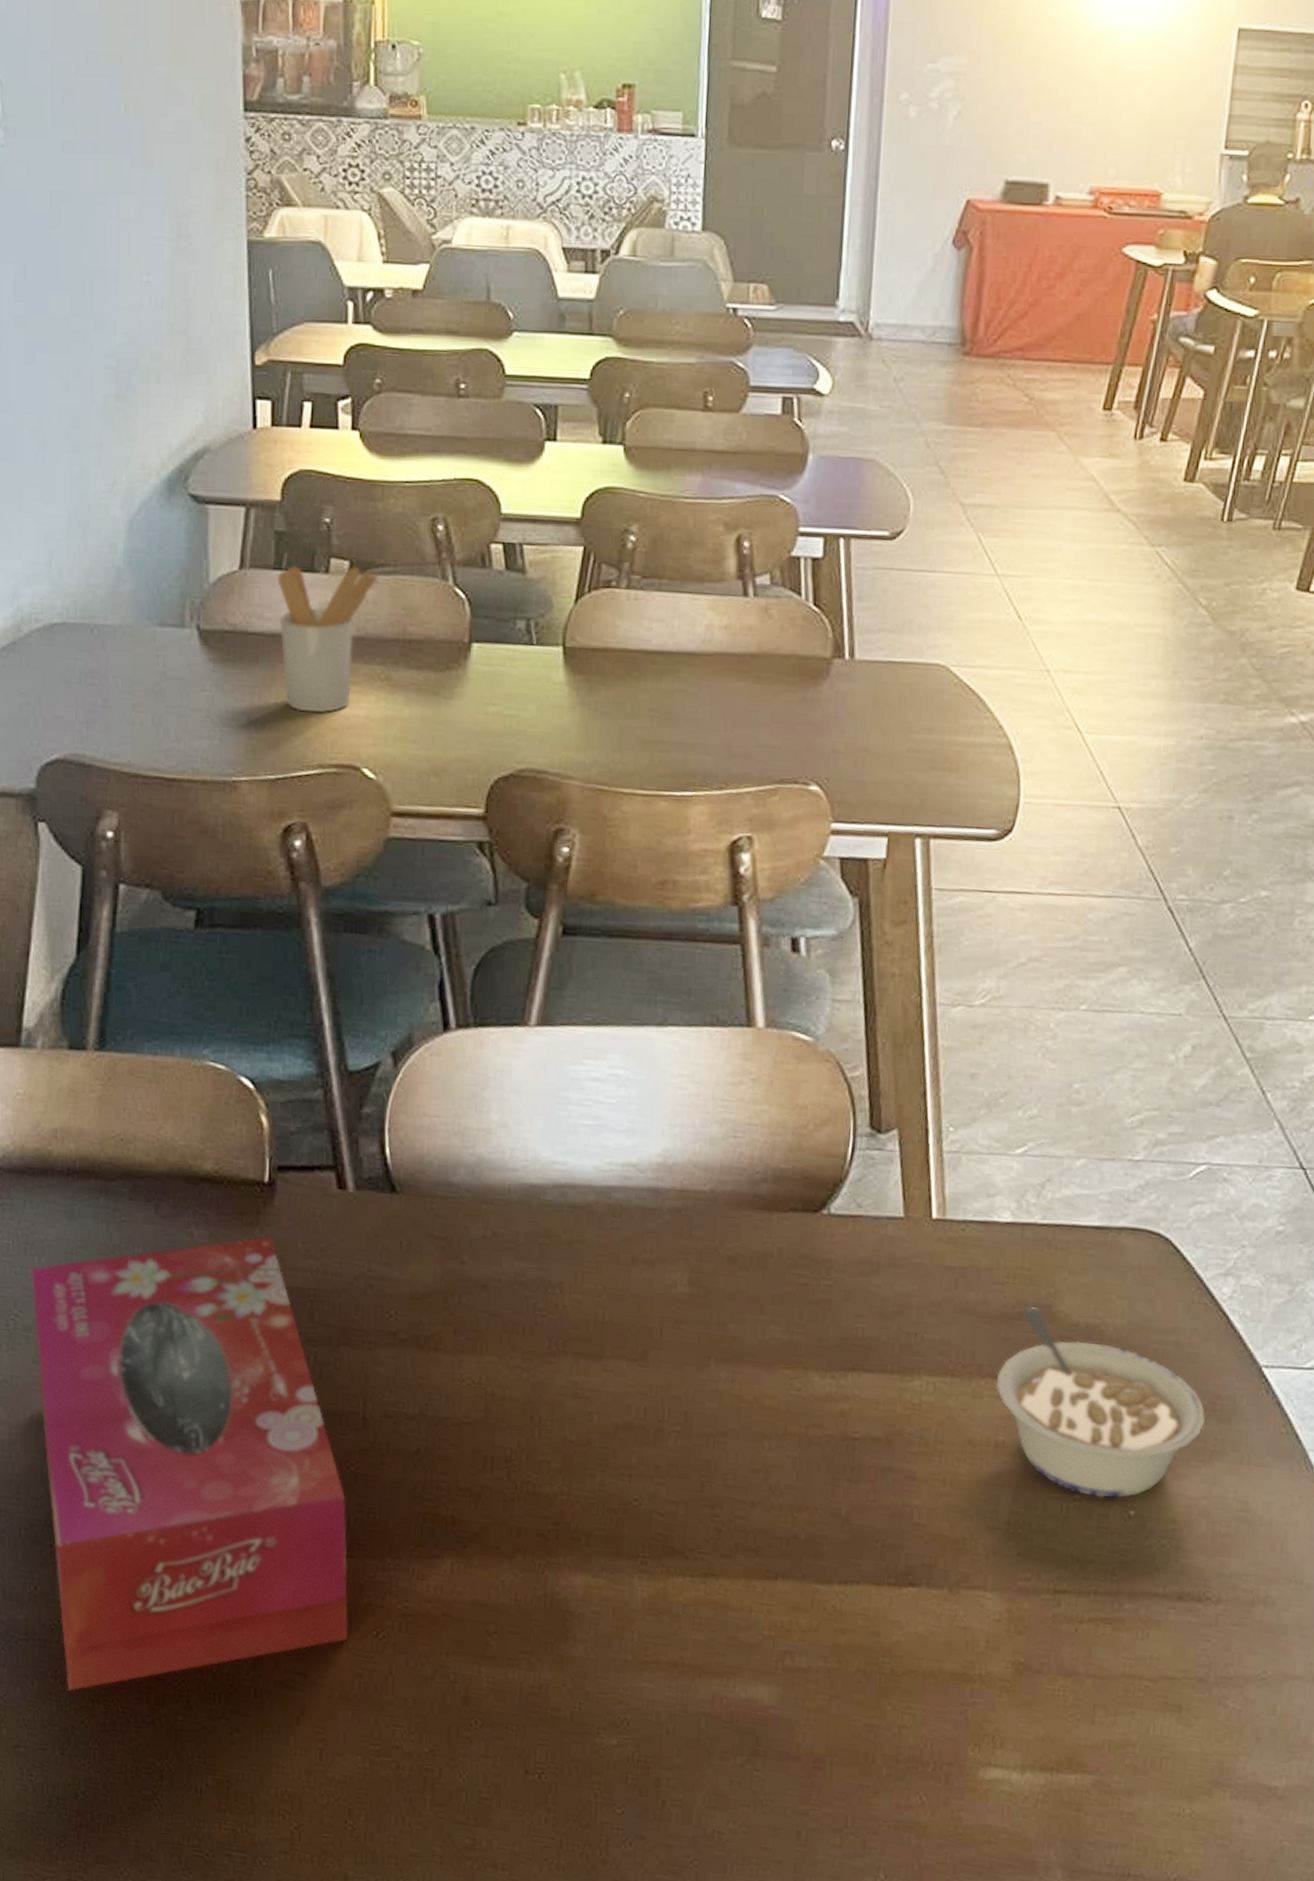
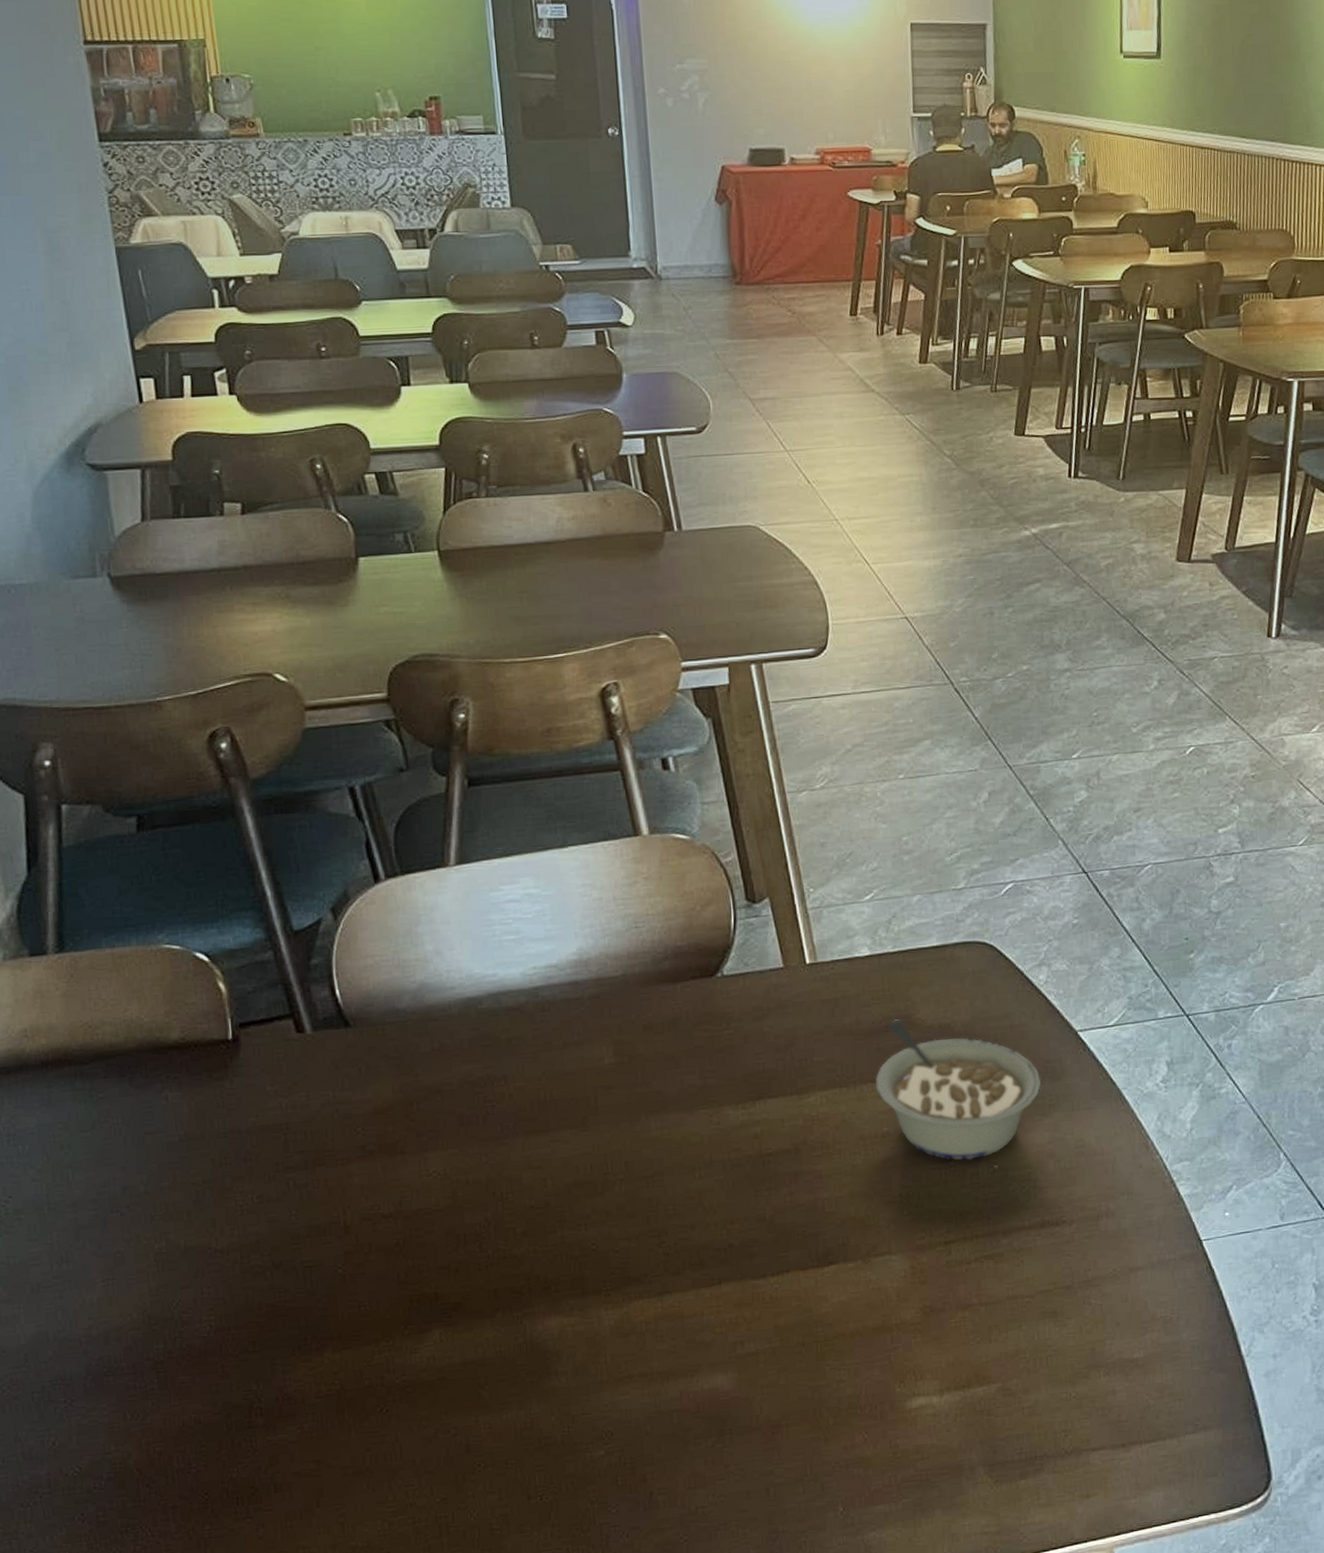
tissue box: present [31,1236,349,1691] -> none [16,1086,355,1529]
utensil holder: present [277,565,377,713] -> none [177,506,268,635]

